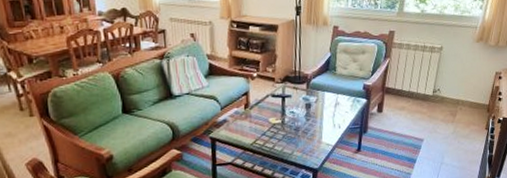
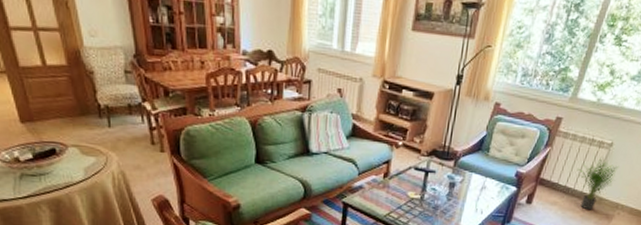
potted plant: none [416,60,452,110] -> present [577,157,619,210]

